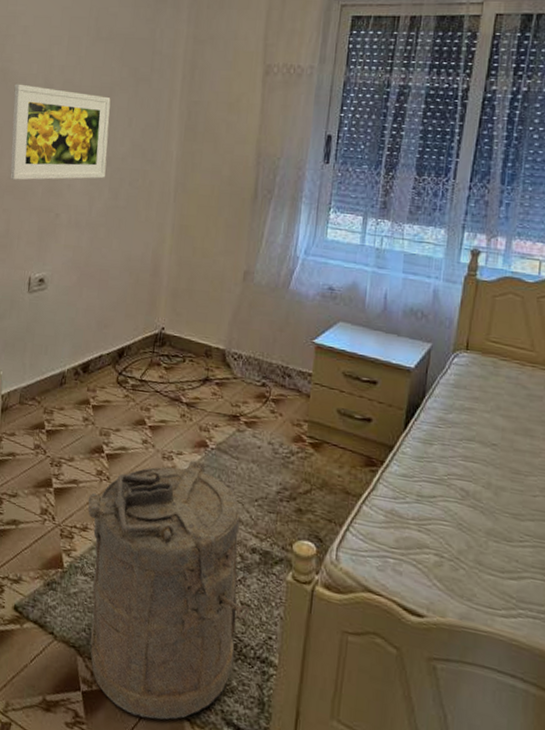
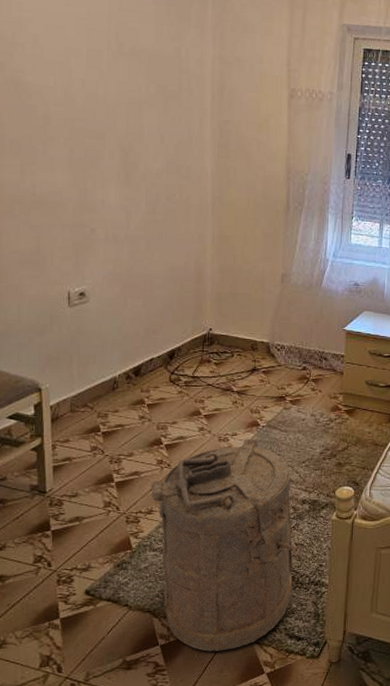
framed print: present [10,83,111,180] -> none [29,96,141,196]

